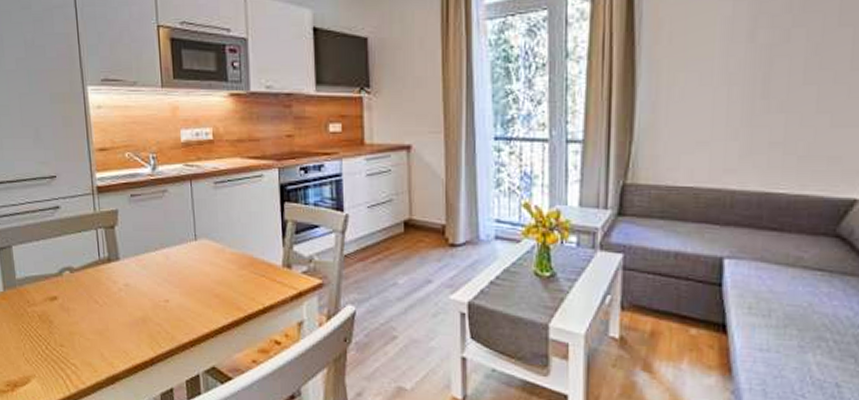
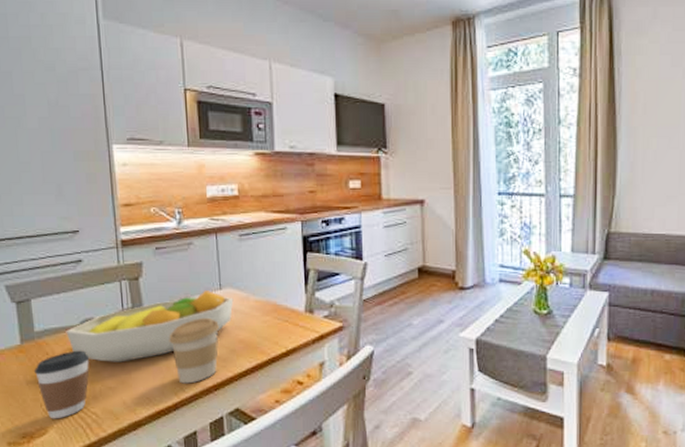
coffee cup: none [16,299,69,369] -> present [34,350,90,419]
fruit bowl: none [45,241,209,314] -> present [65,291,234,362]
coffee cup: none [144,269,194,339] -> present [169,317,219,384]

